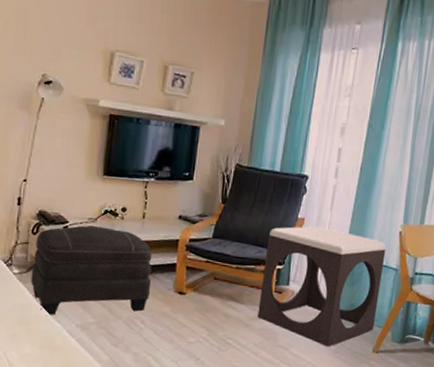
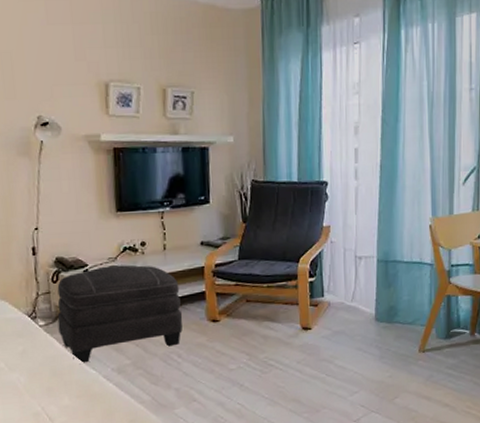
footstool: present [257,226,386,347] -> none [295,231,418,354]

